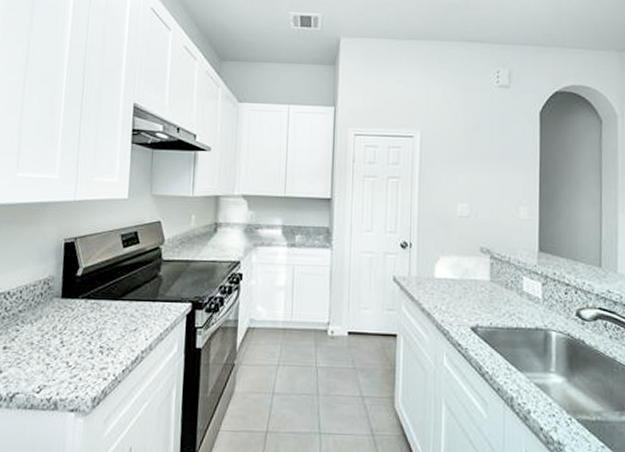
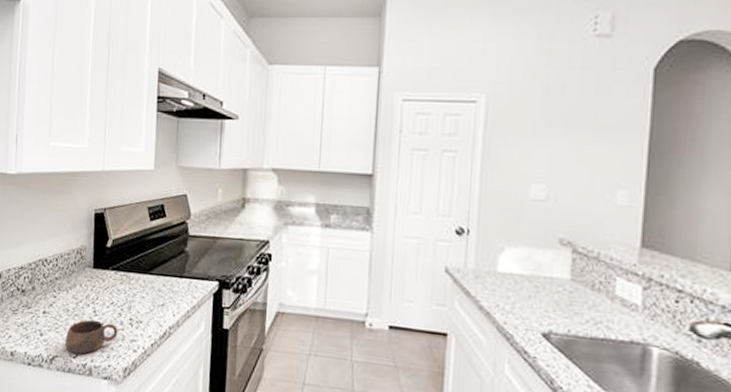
cup: none [27,351,88,388] -> present [64,319,118,354]

